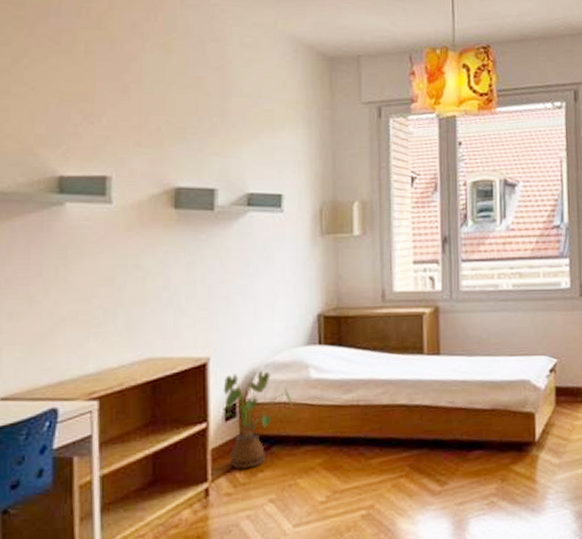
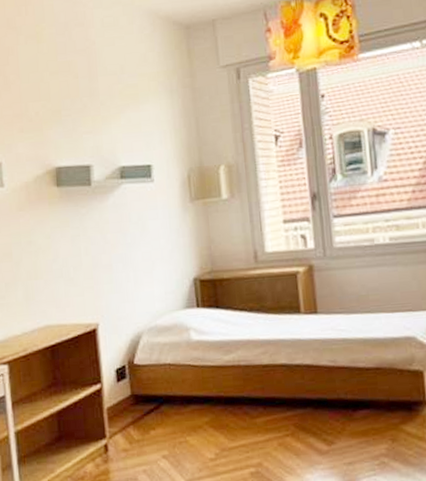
house plant: present [221,370,293,470] -> none [112,333,177,428]

